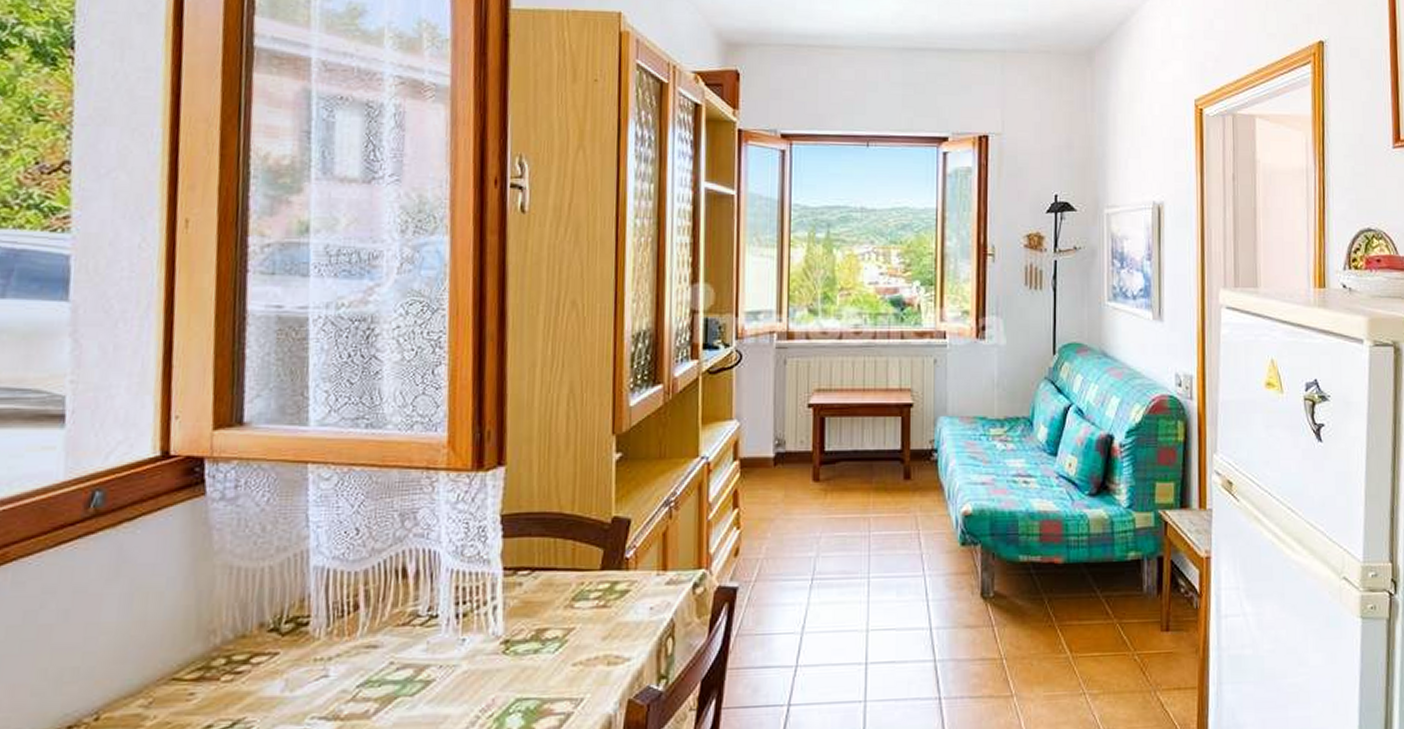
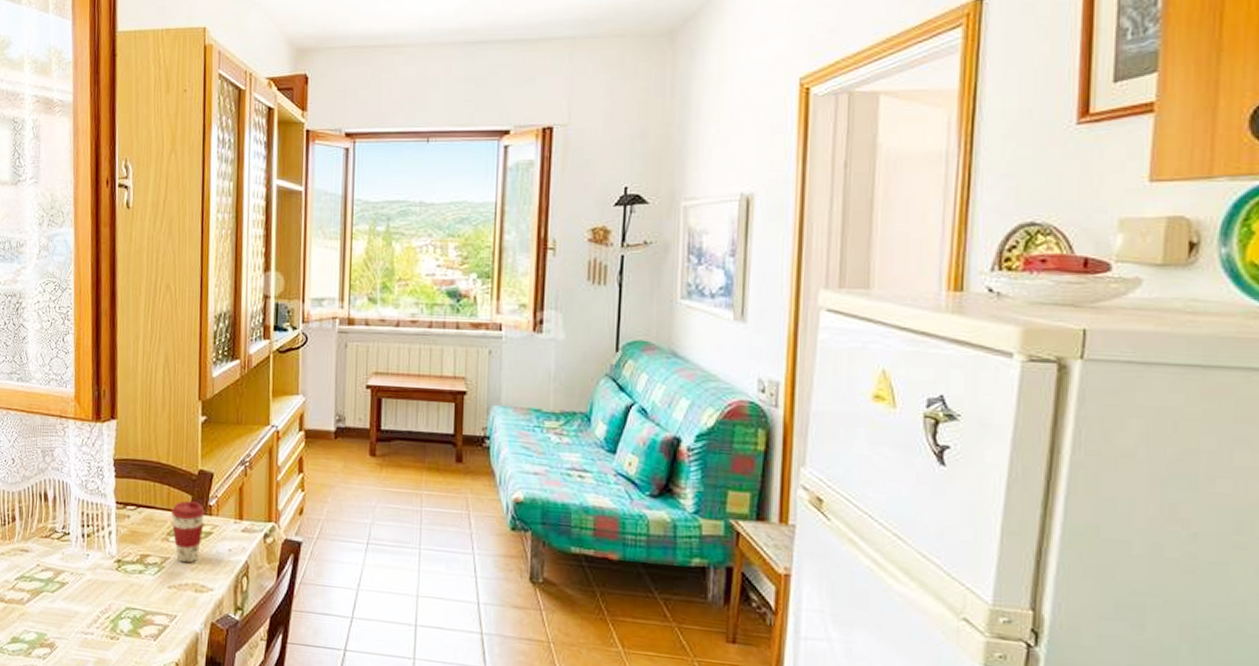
coffee cup: none [577,555,622,632] -> present [171,501,206,563]

